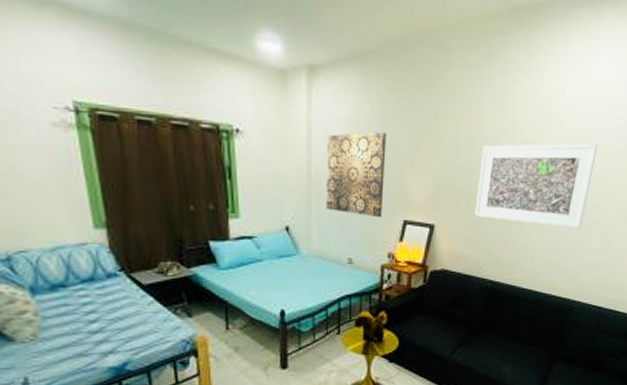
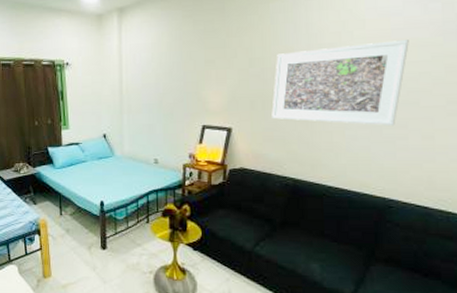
wall art: present [325,132,386,218] -> none [134,52,185,124]

